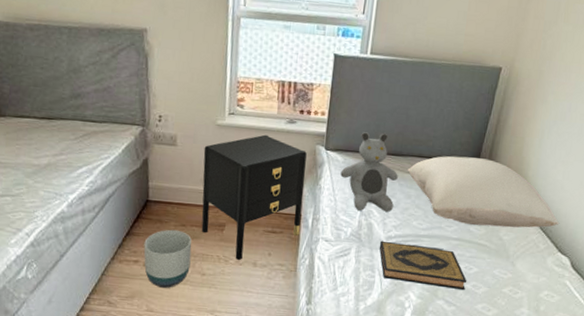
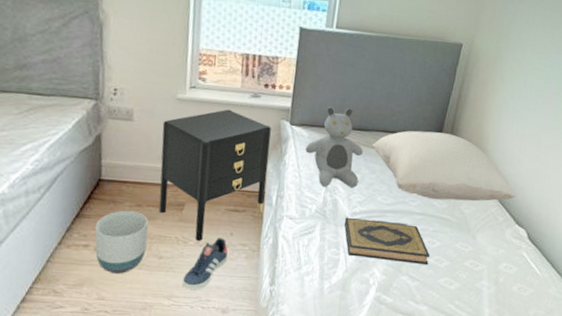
sneaker: none [223,256,267,306] -> present [182,237,228,290]

